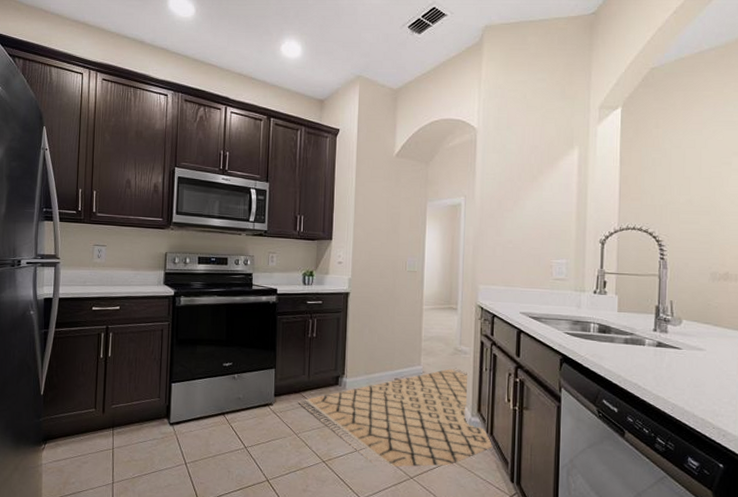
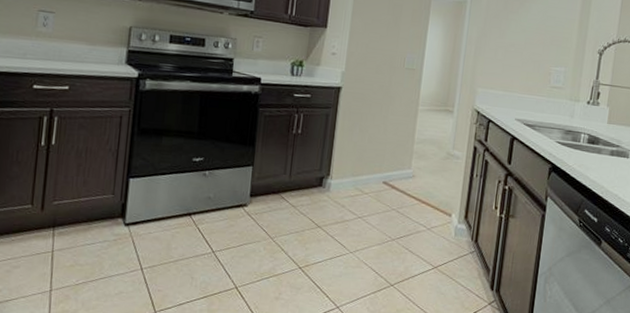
rug: present [297,368,493,467] -> none [275,173,477,274]

